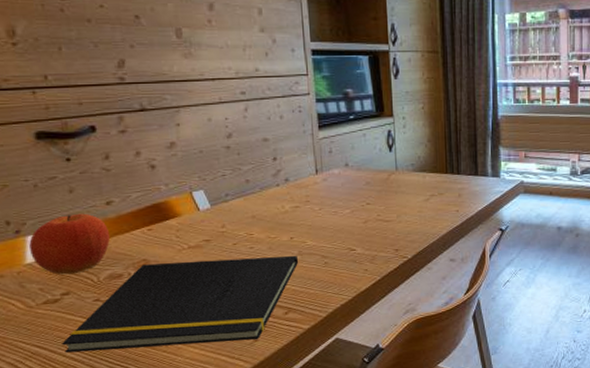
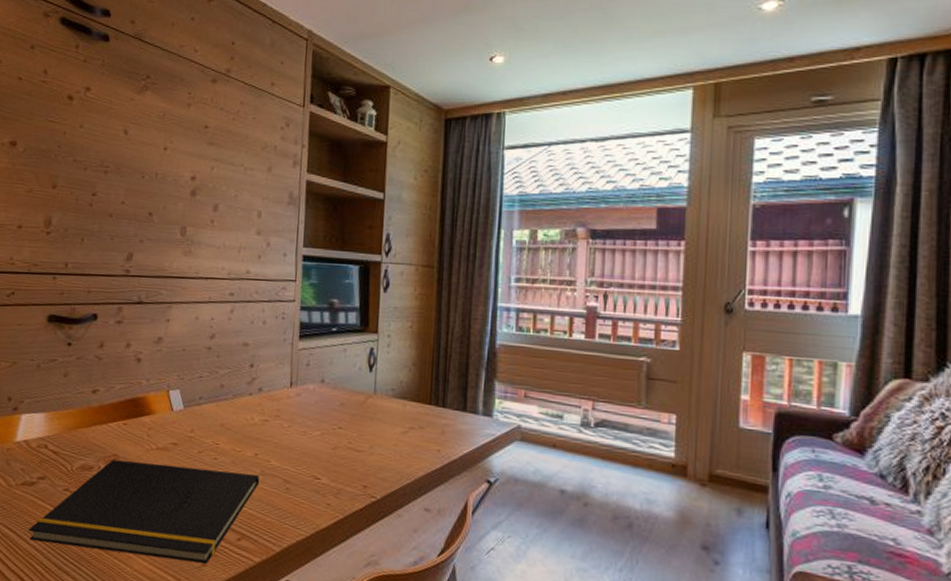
fruit: present [29,213,111,275] -> none [21,398,91,460]

